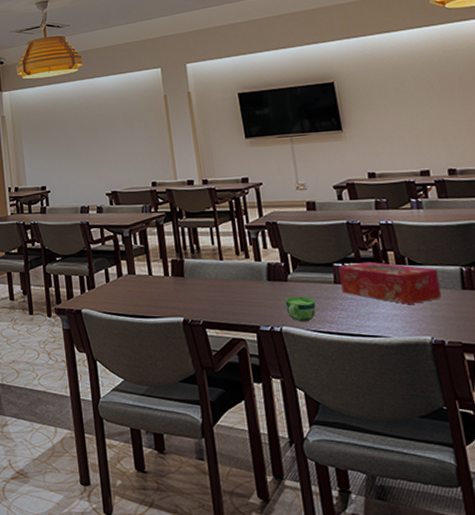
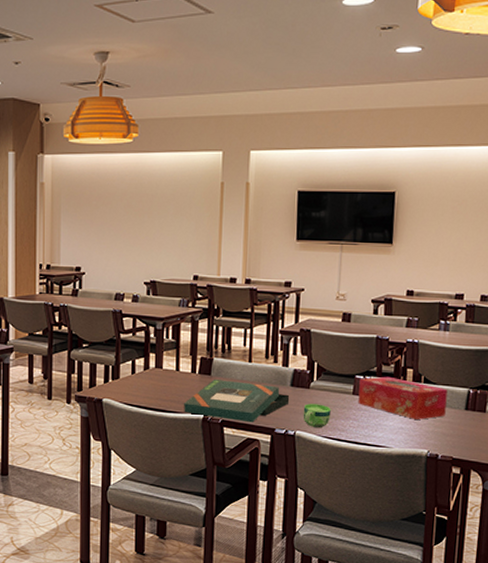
board game: none [162,280,270,322] -> present [184,378,290,423]

